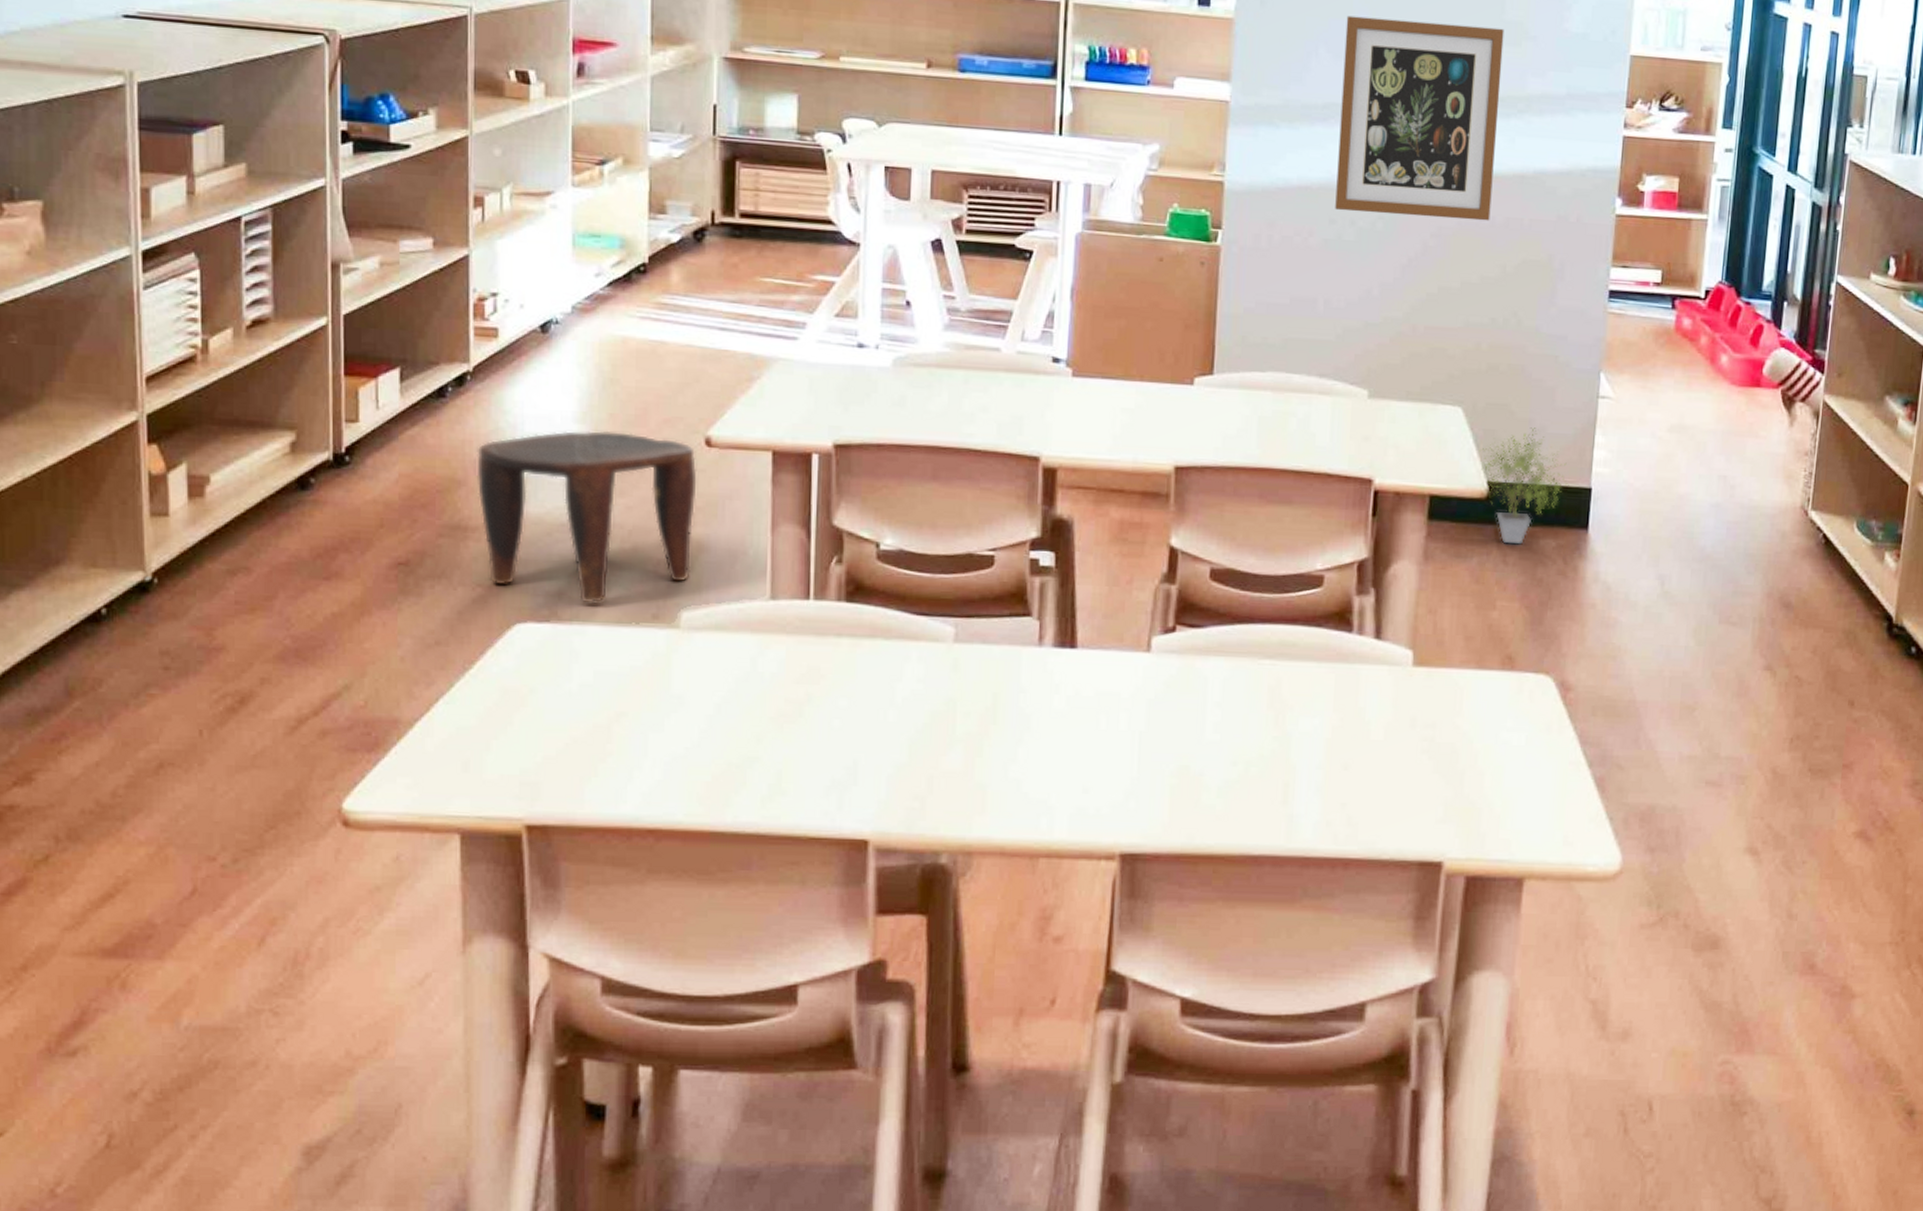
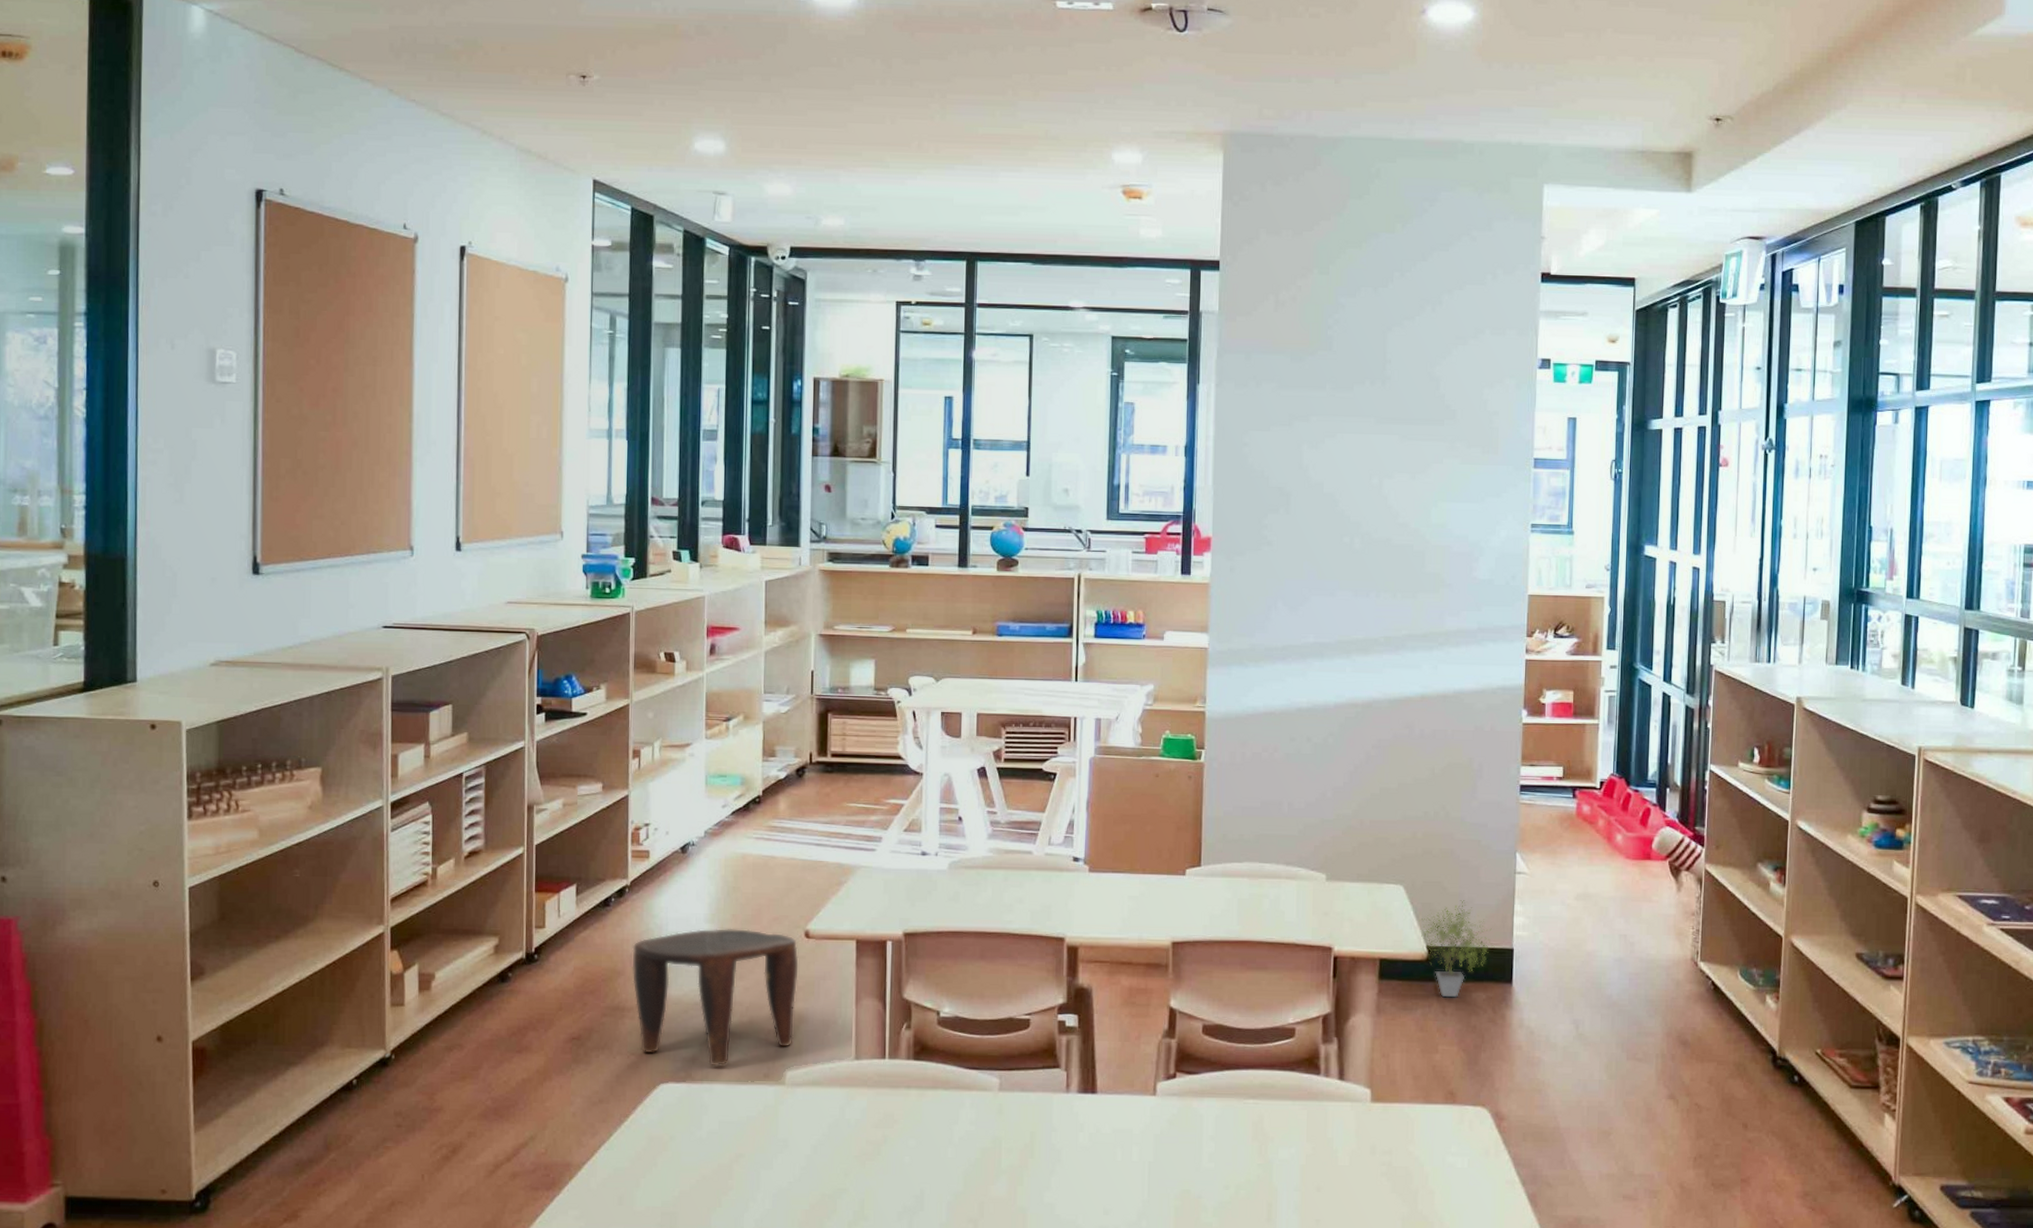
wall art: present [1335,15,1504,221] -> none [1294,576,1425,733]

